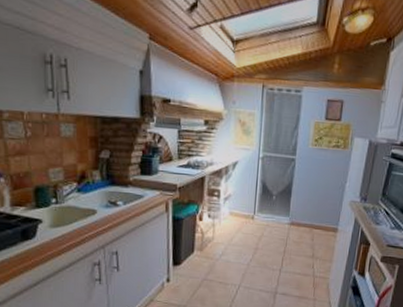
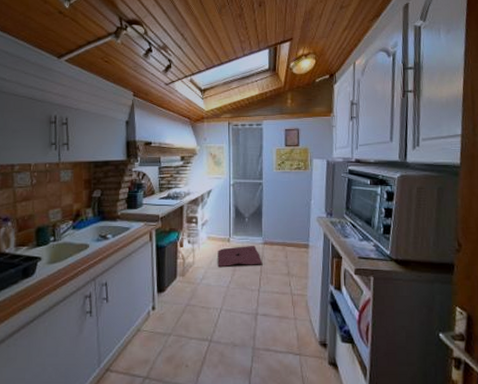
rug: none [239,225,287,245] -> present [218,246,263,267]

